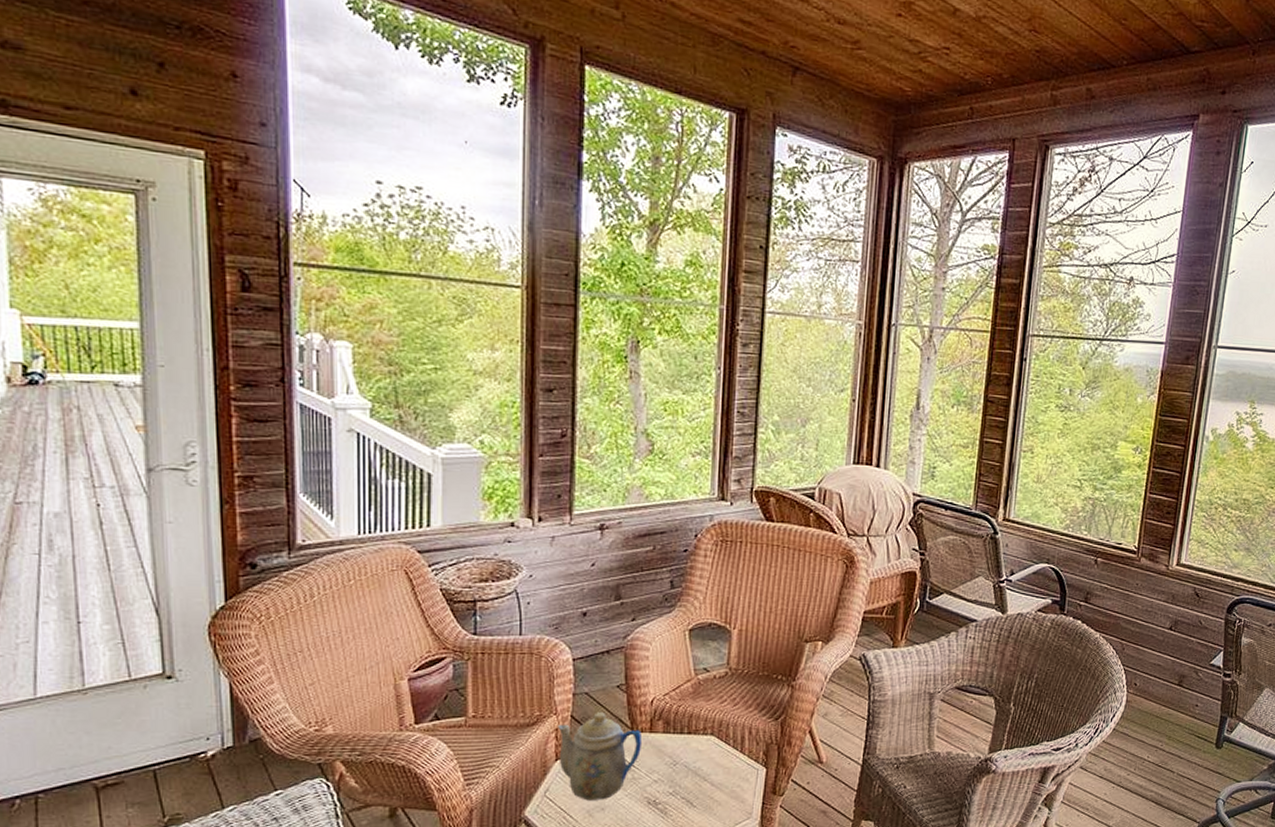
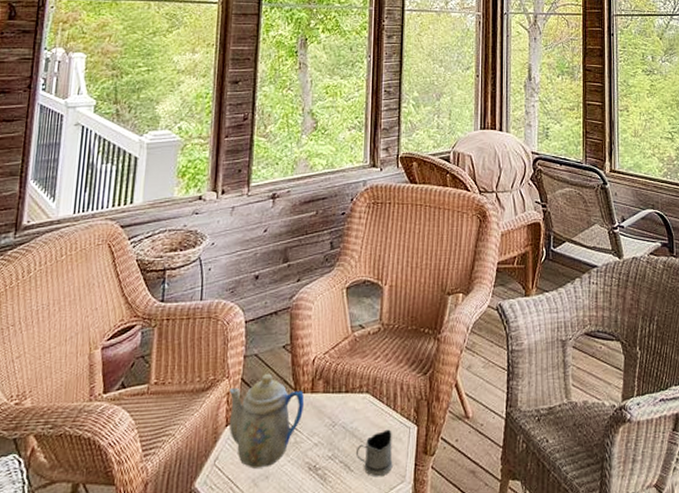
tea glass holder: none [698,770,739,813] -> present [355,429,393,477]

